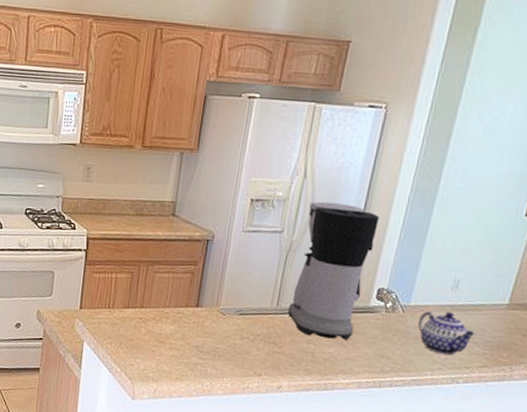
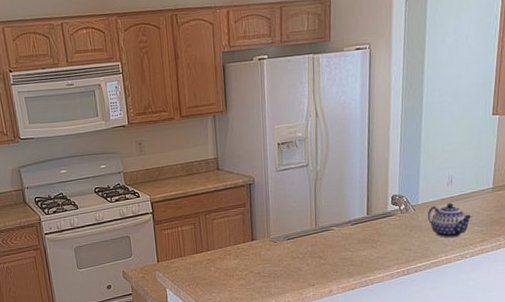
coffee maker: present [287,201,379,340] -> none [325,132,382,245]

